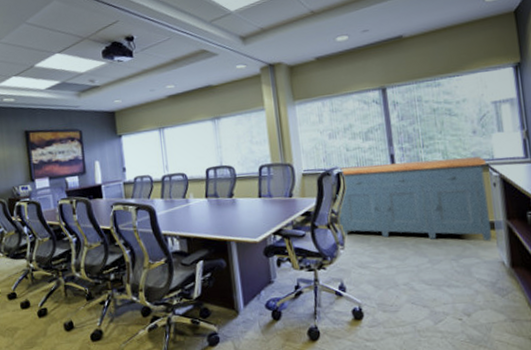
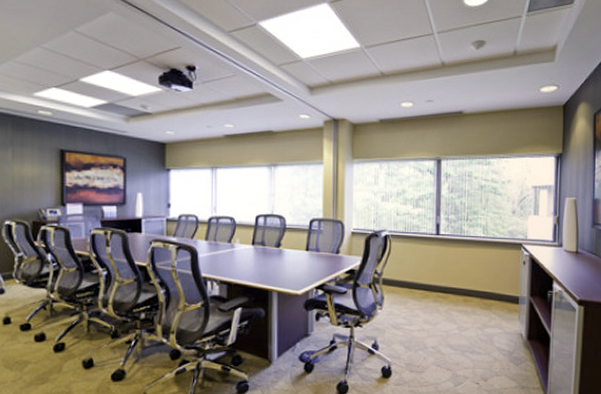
sideboard: present [336,156,492,242] -> none [381,231,521,314]

